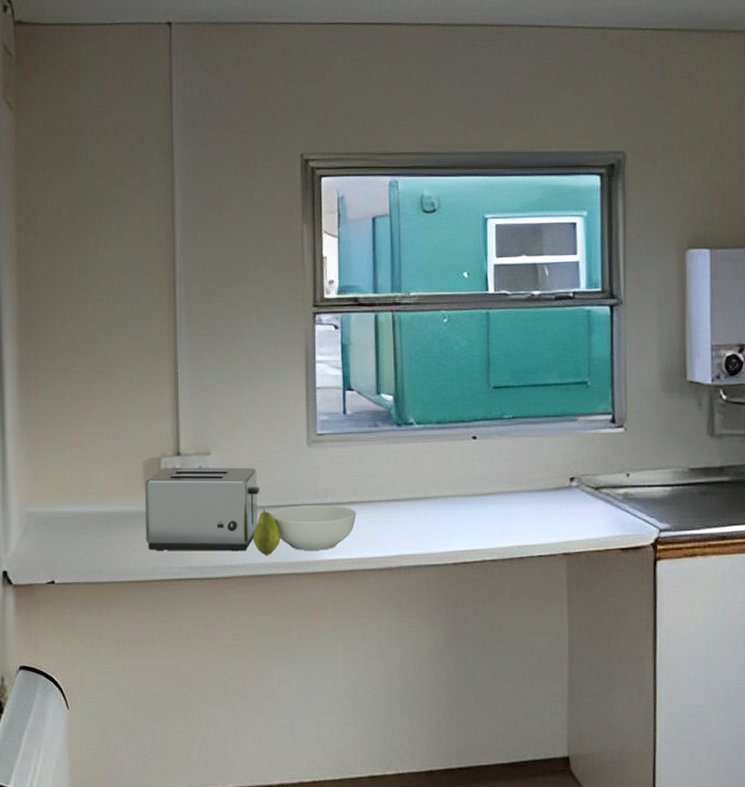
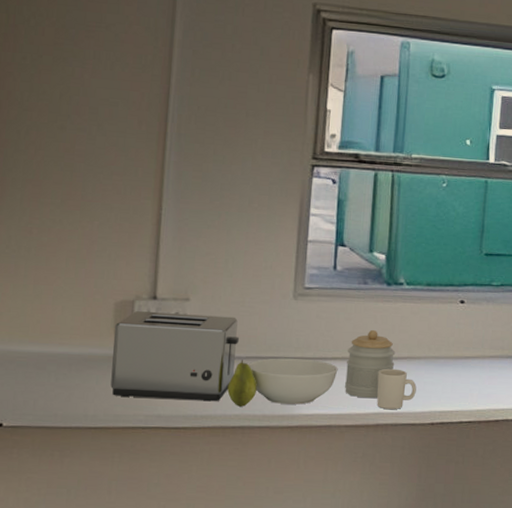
jar: none [364,471,412,541] -> present [345,329,396,399]
mug: none [396,510,436,552] -> present [377,368,417,410]

